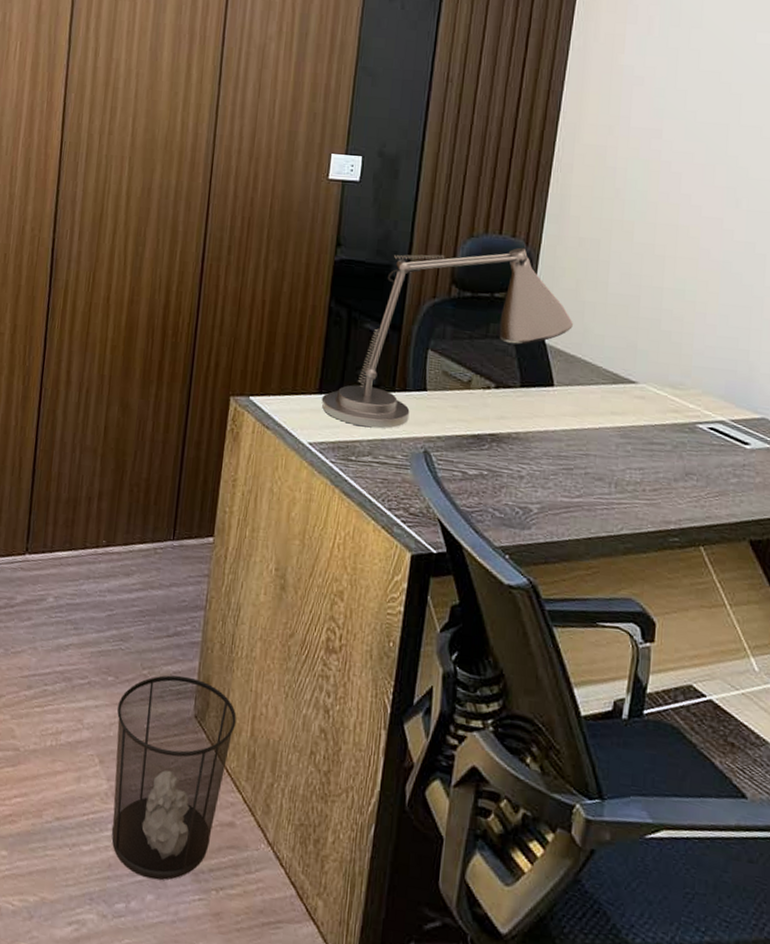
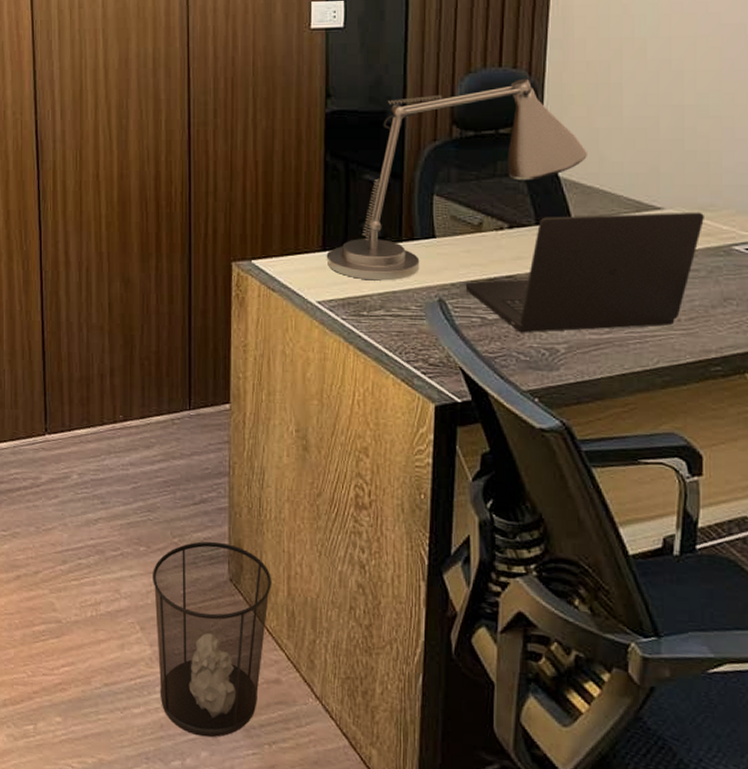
laptop: none [450,380,674,495] -> present [465,212,704,333]

